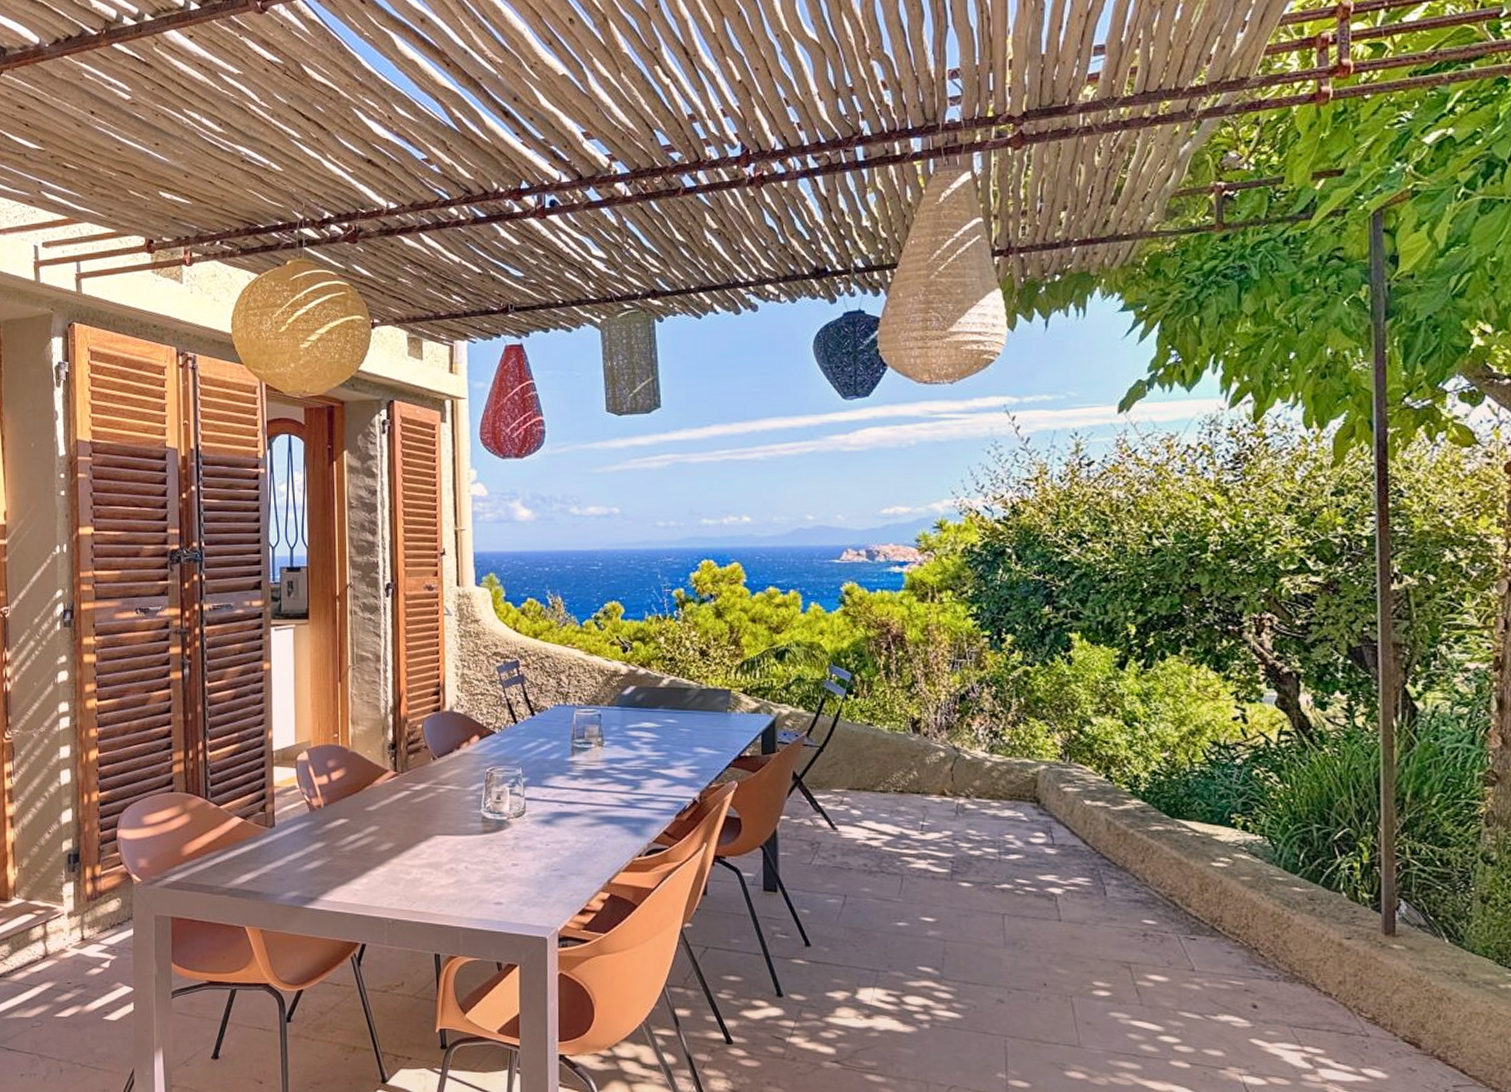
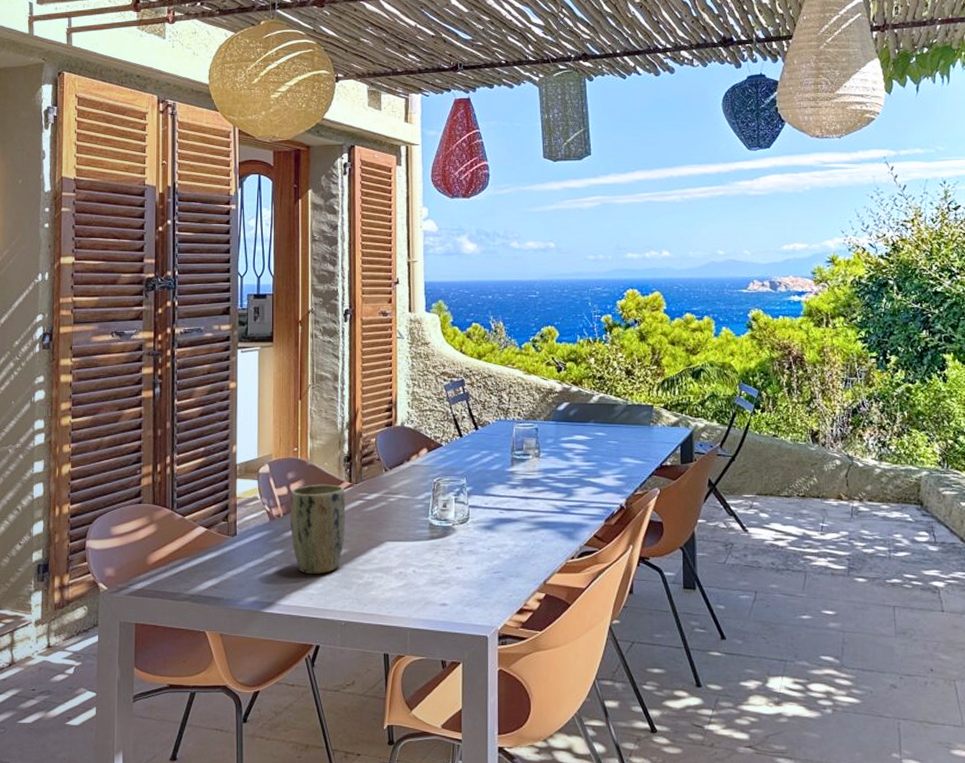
plant pot: none [331,773,391,869] -> present [289,484,345,574]

